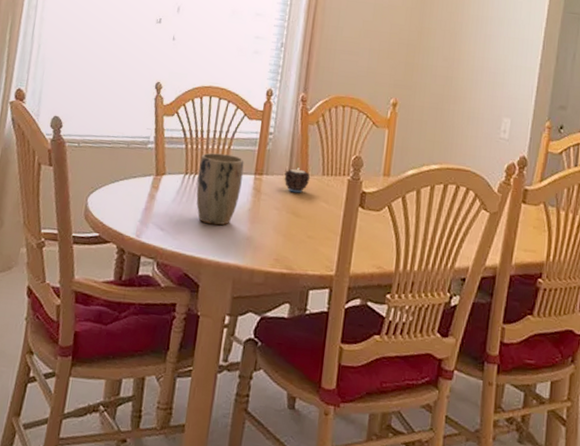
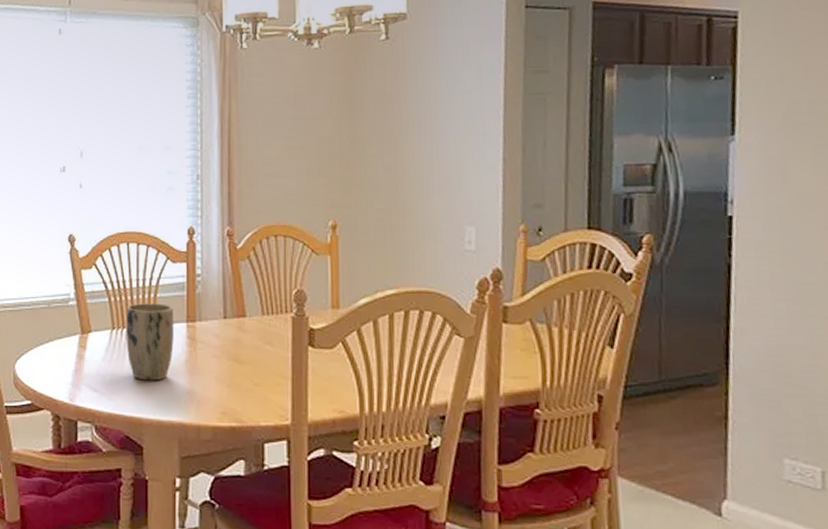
candle: present [284,168,311,193] -> none [220,309,249,338]

